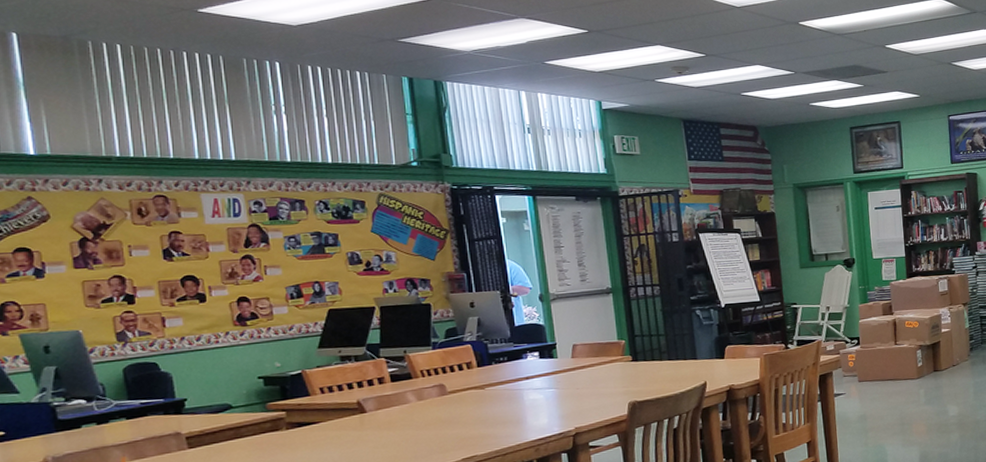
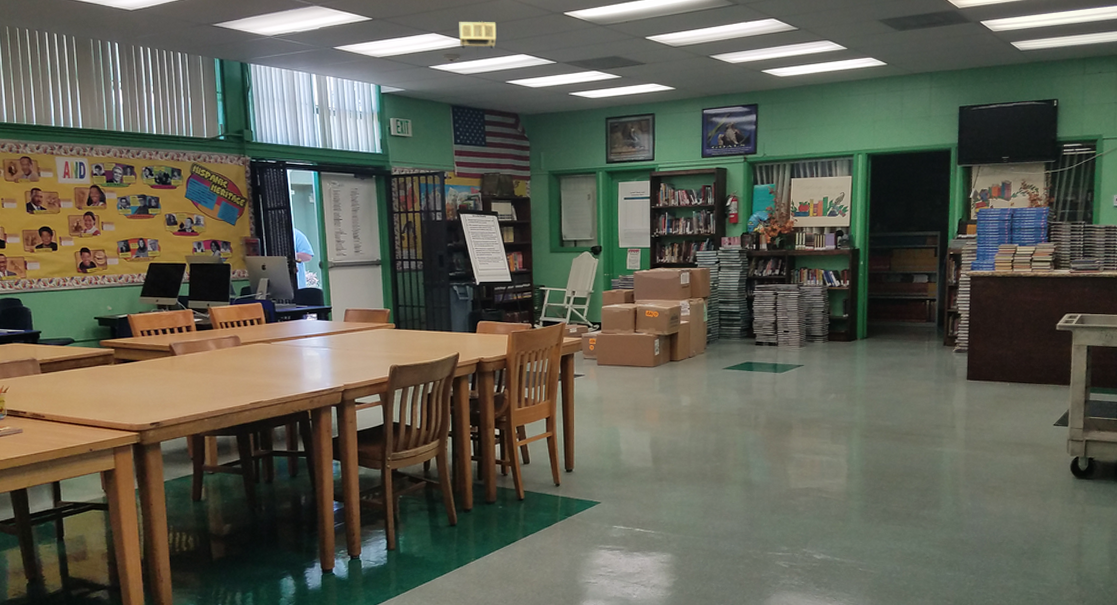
projector: none [686,33,729,69] -> present [459,22,497,57]

